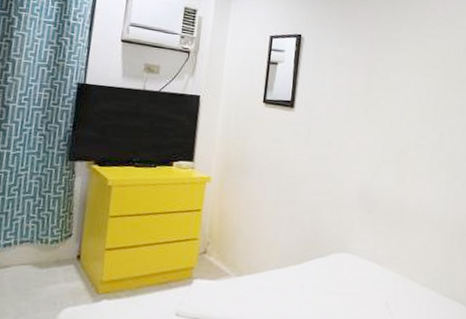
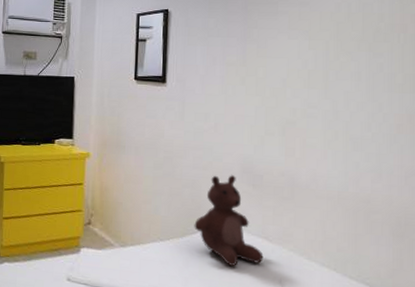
teddy bear: none [311,201,374,291] -> present [194,175,264,267]

